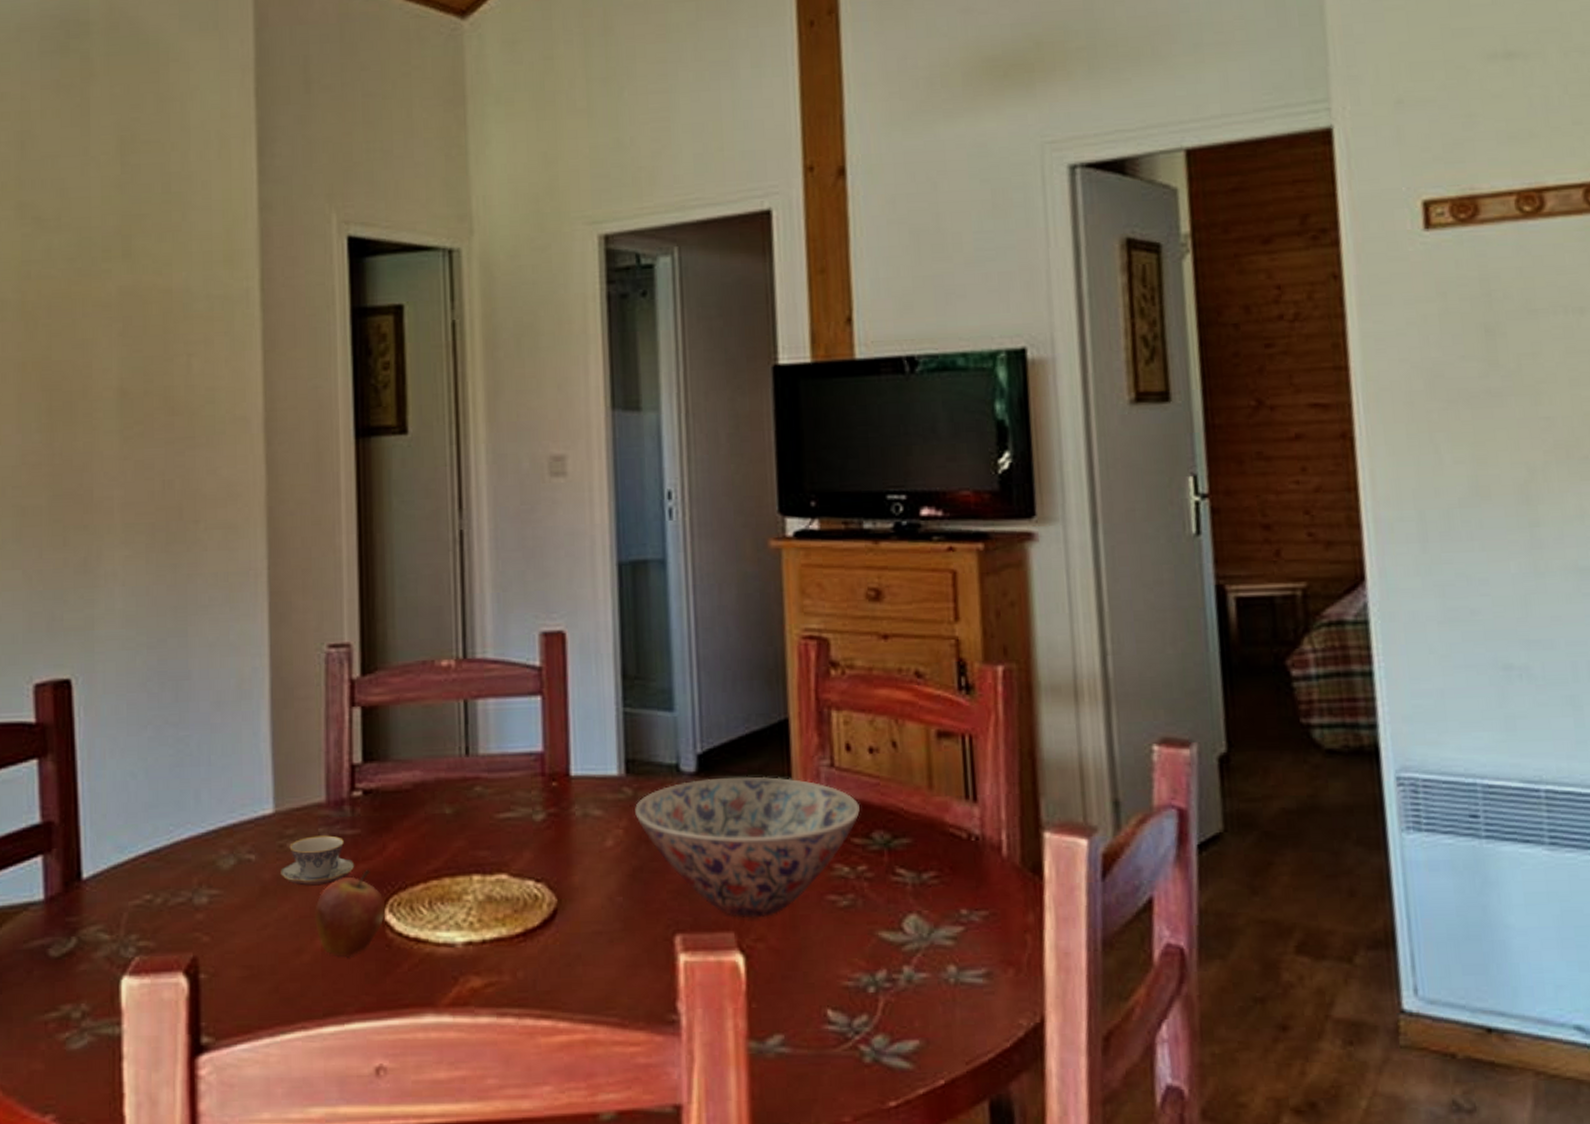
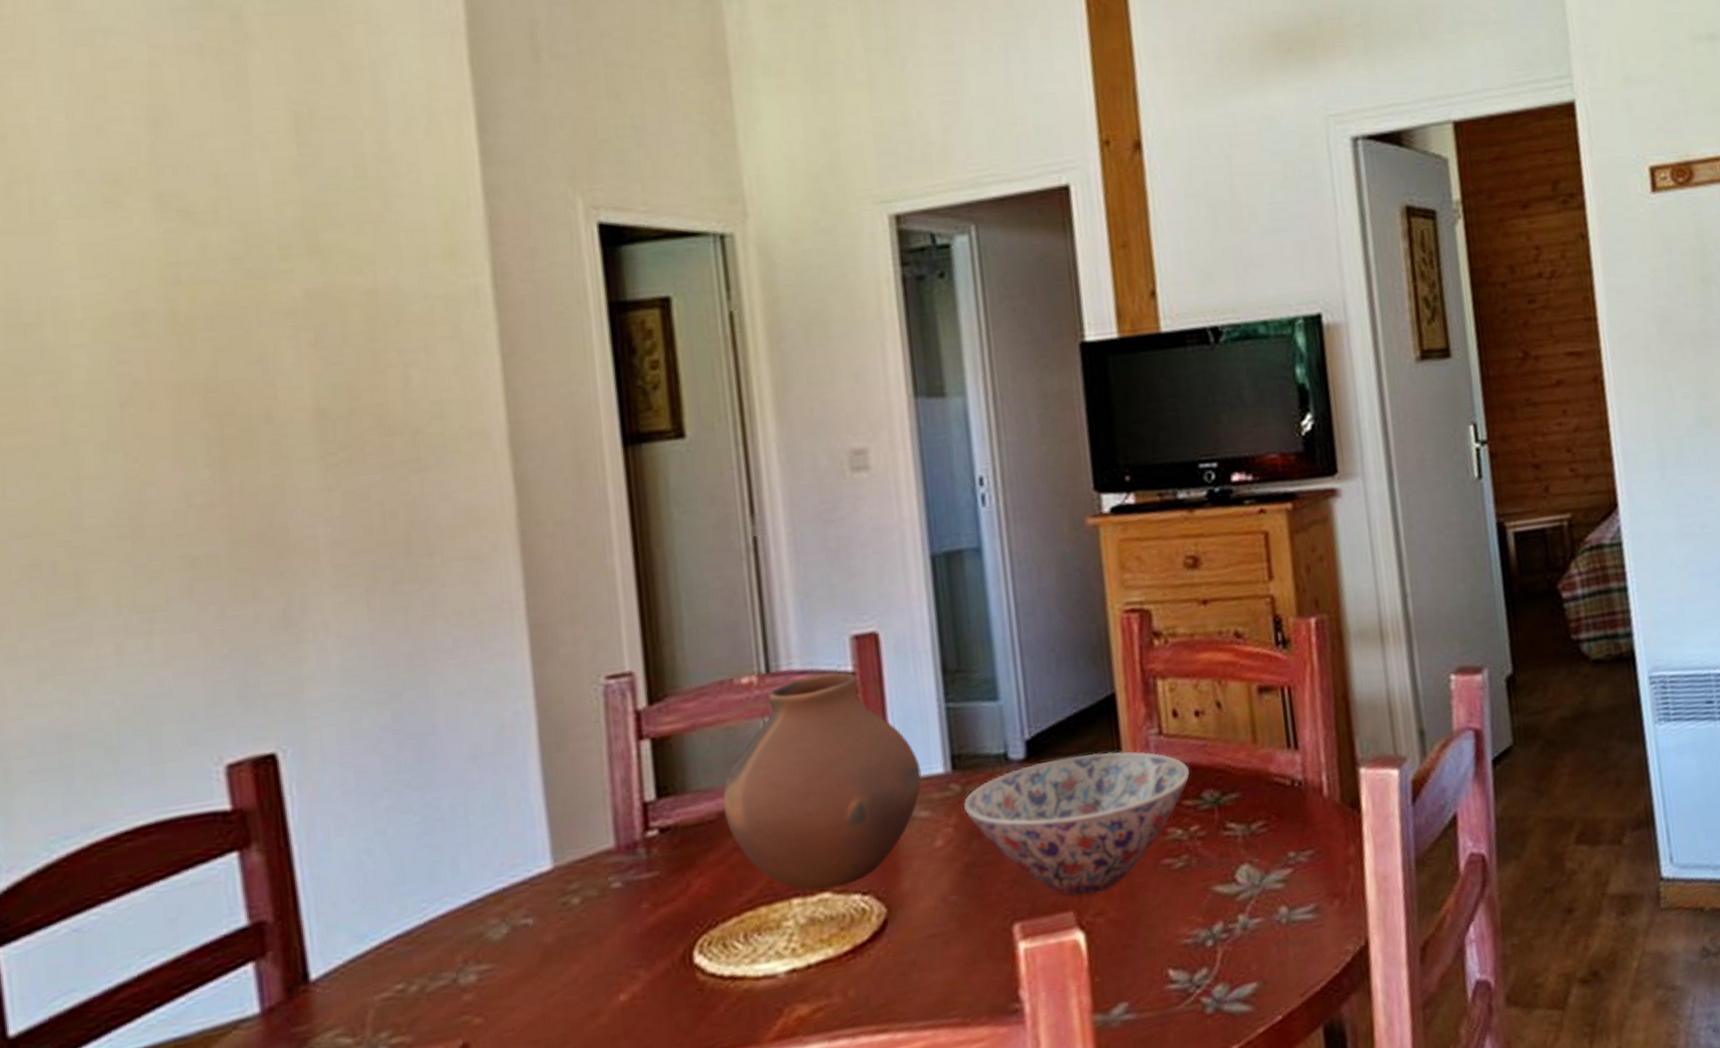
teacup: present [280,835,355,886] -> none [565,882,655,943]
fruit: present [315,869,385,956] -> none [610,912,694,1011]
vase: none [419,666,597,871] -> present [723,672,922,891]

